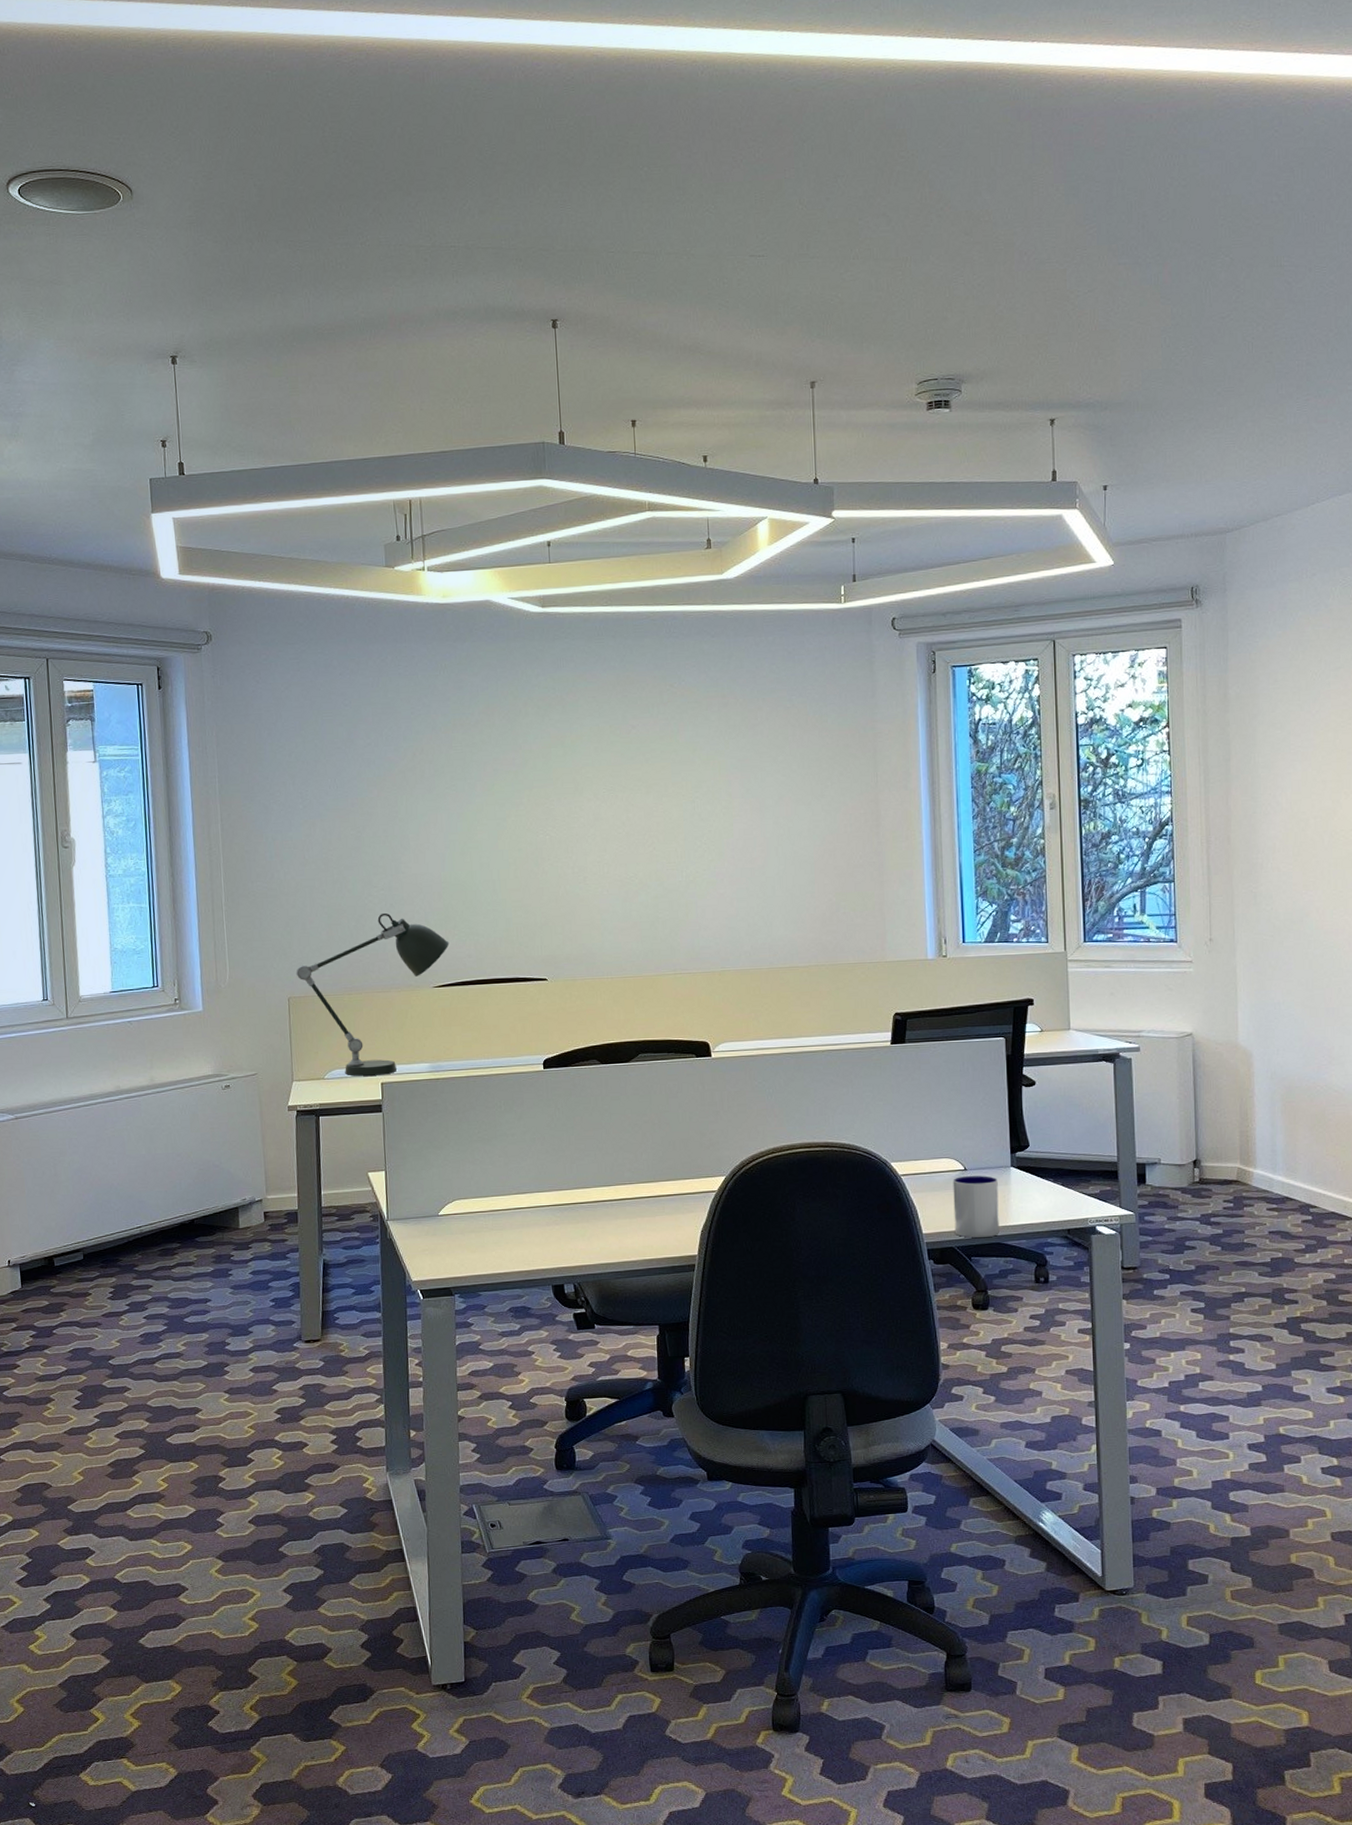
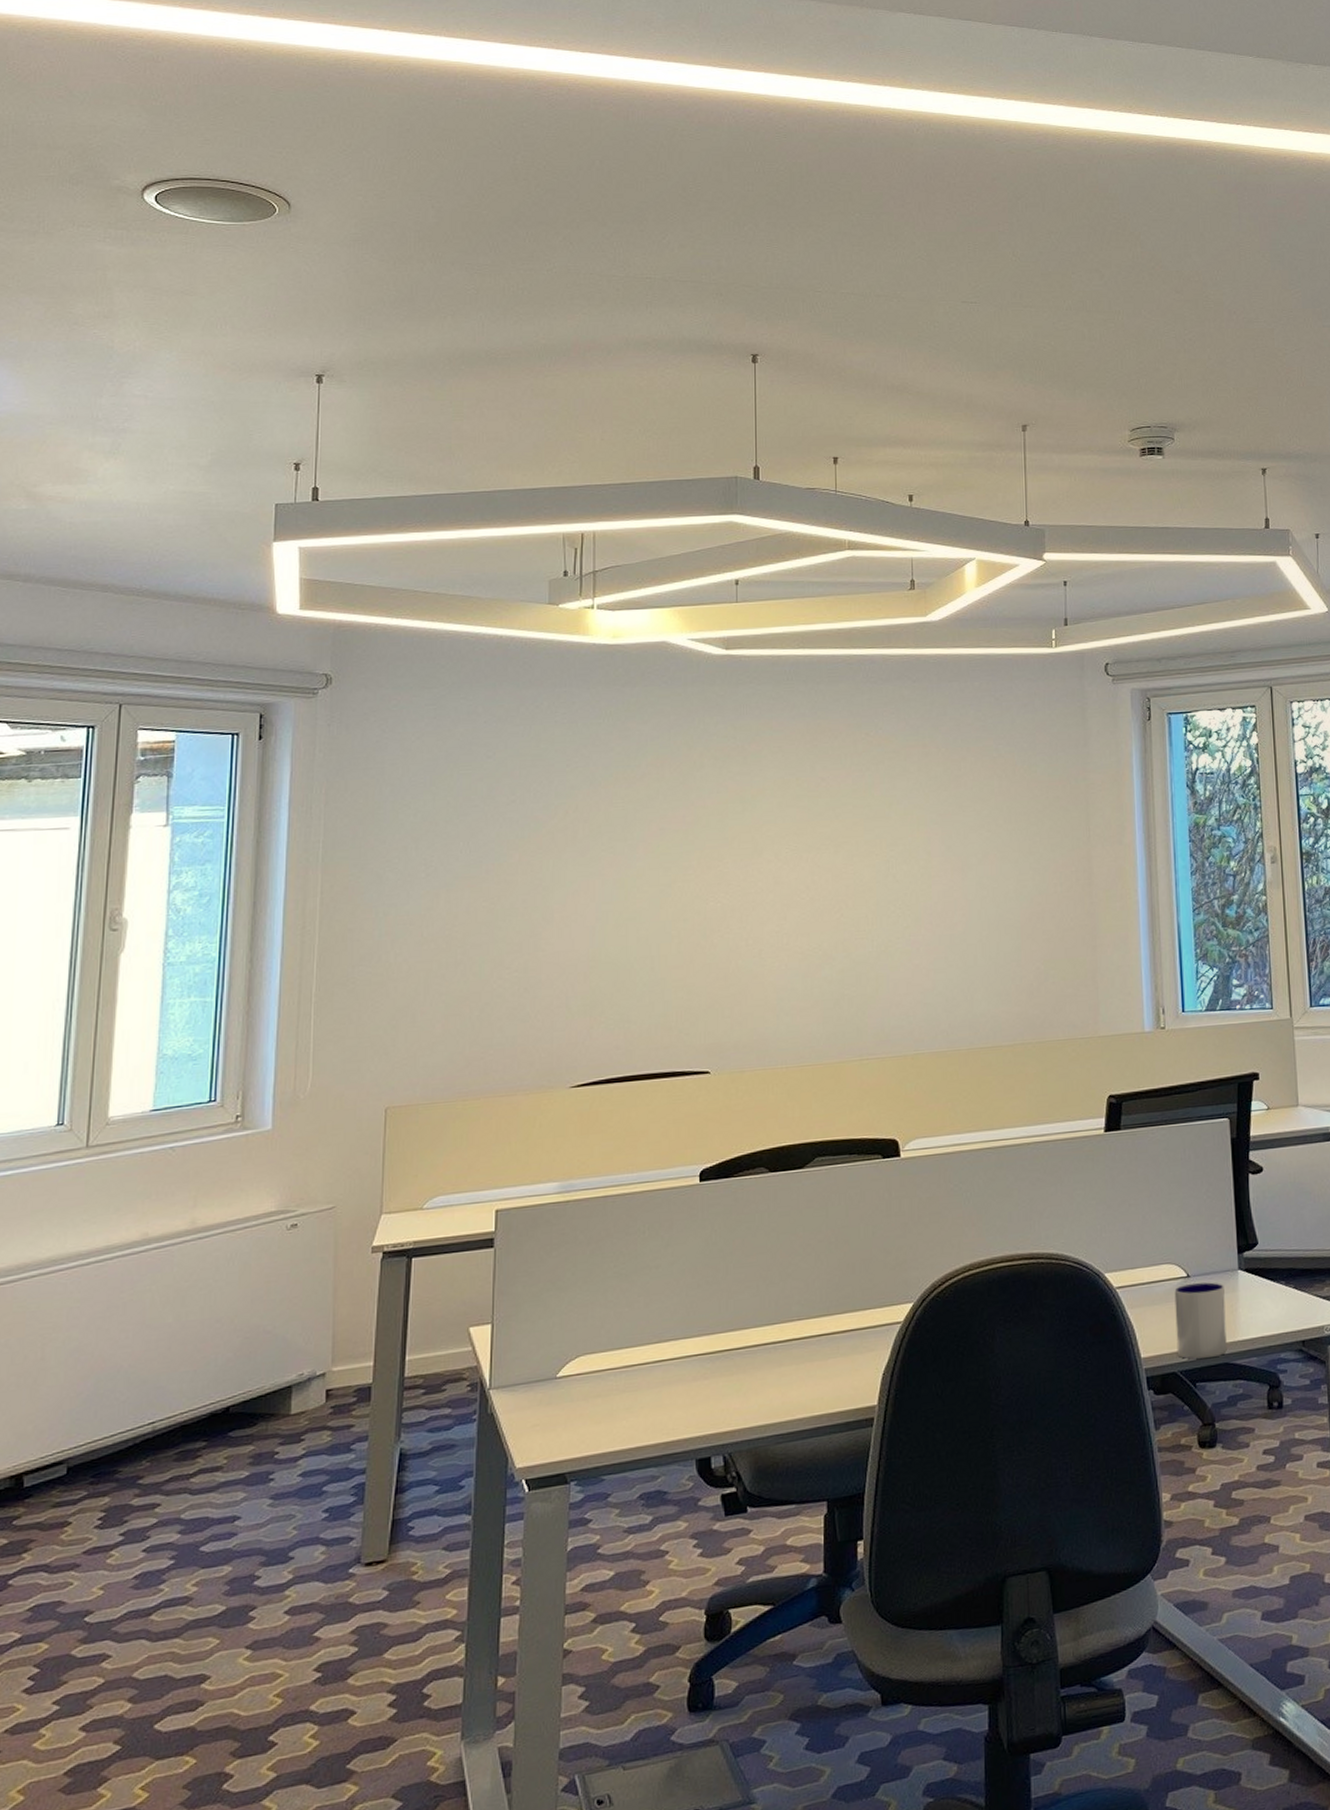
desk lamp: present [295,912,450,1076] -> none [398,999,594,1204]

